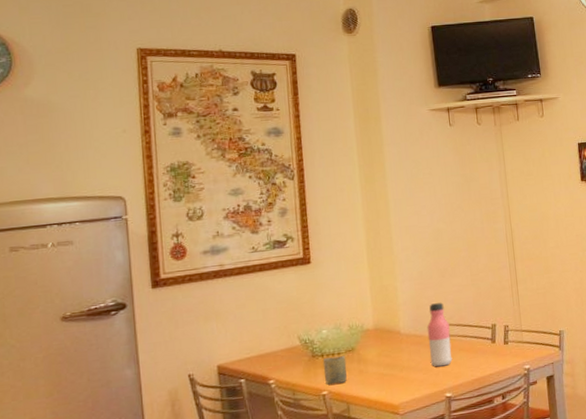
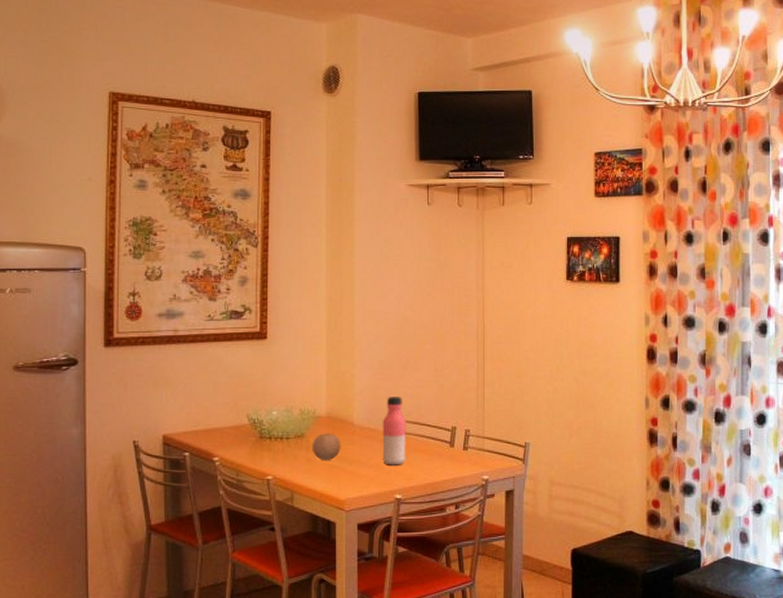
cup: present [322,356,347,385] -> none [270,441,295,470]
fruit: none [362,343,391,370] -> present [311,433,341,461]

